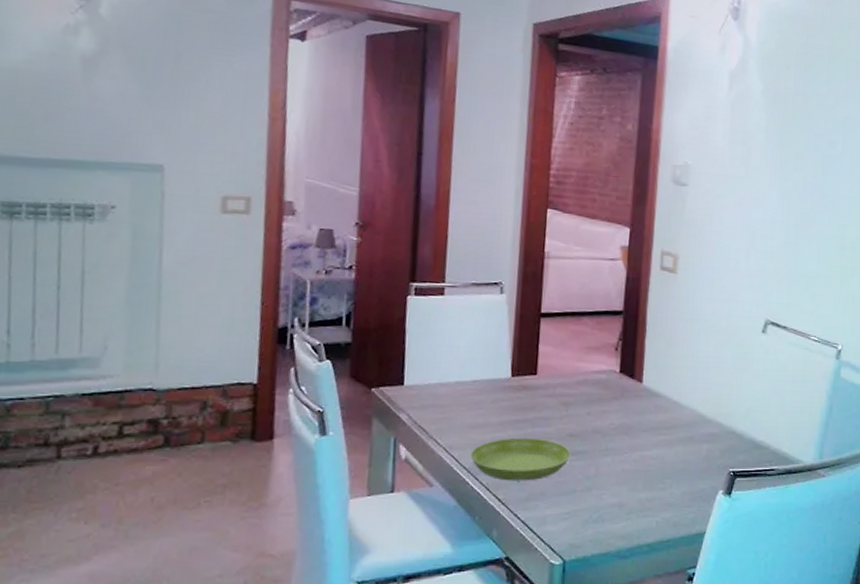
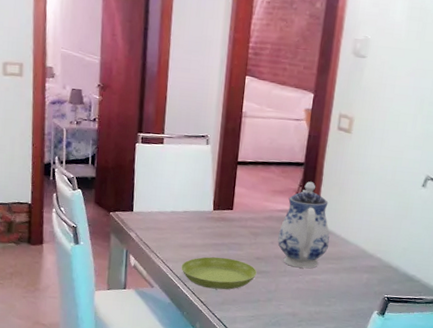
teapot: none [595,334,660,444] -> present [278,181,330,269]

